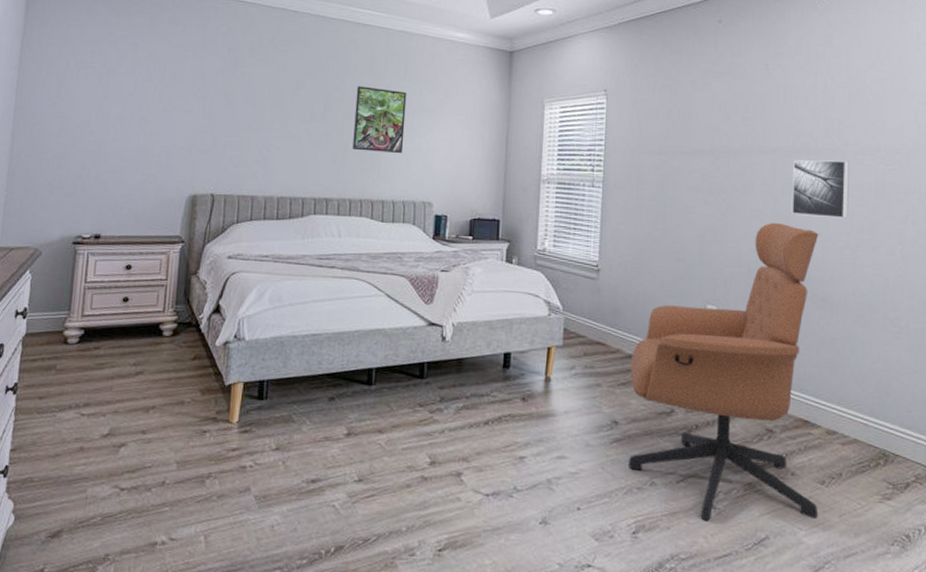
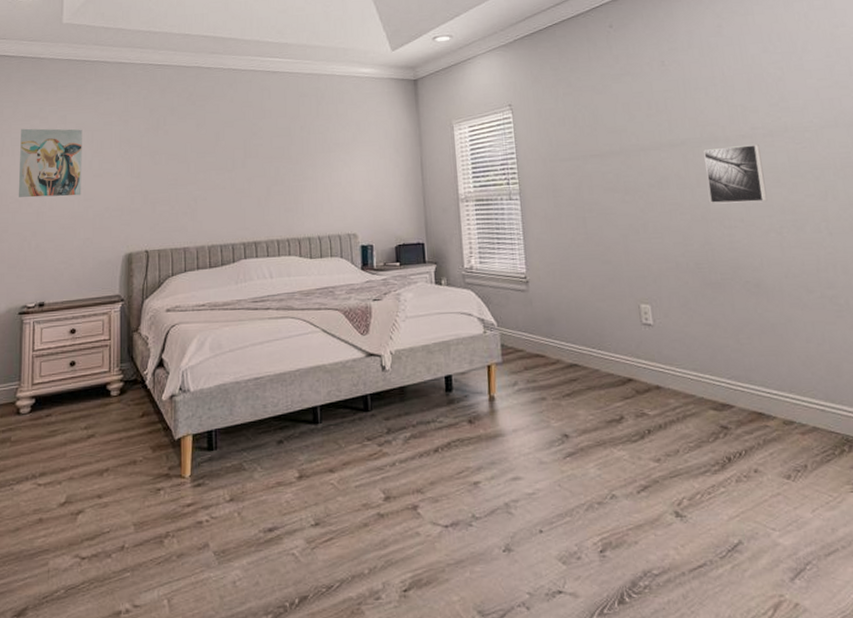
wall art: none [81,51,154,129] -> present [19,128,82,198]
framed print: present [352,86,407,154] -> none [273,129,323,192]
armchair: present [629,222,819,521] -> none [572,213,789,531]

